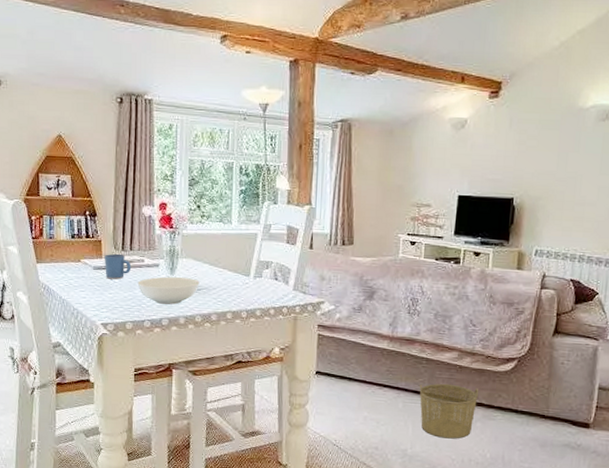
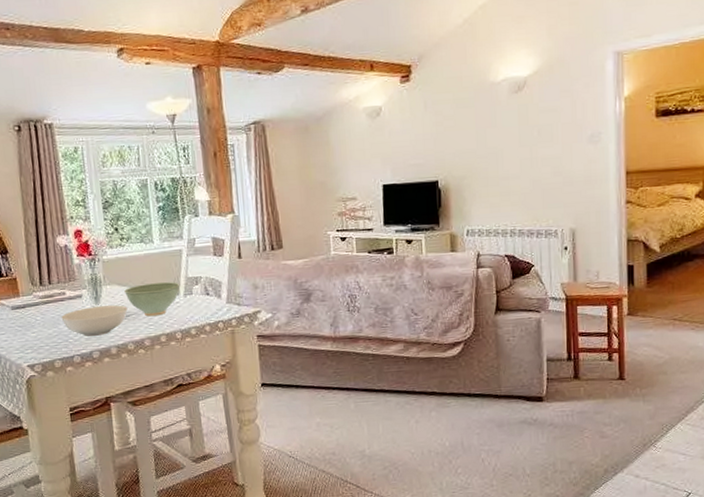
mug: present [104,253,132,280] -> none [21,289,53,318]
bowl: none [199,261,252,294] -> present [124,282,180,317]
basket: present [419,383,479,439] -> none [369,377,430,433]

